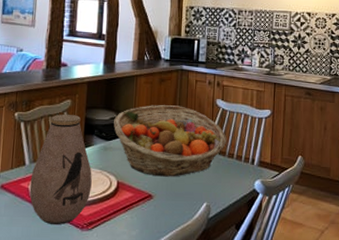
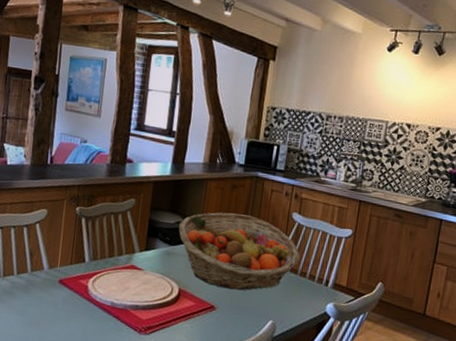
vase: present [29,114,92,224] -> none [88,213,153,326]

